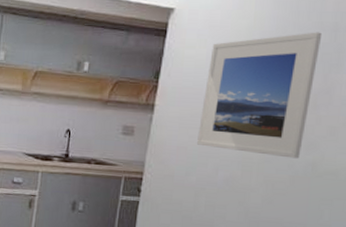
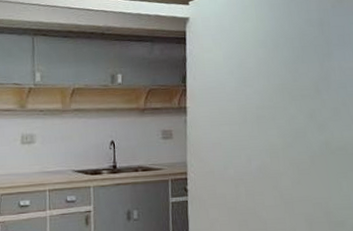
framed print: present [197,32,323,159] -> none [226,27,315,141]

